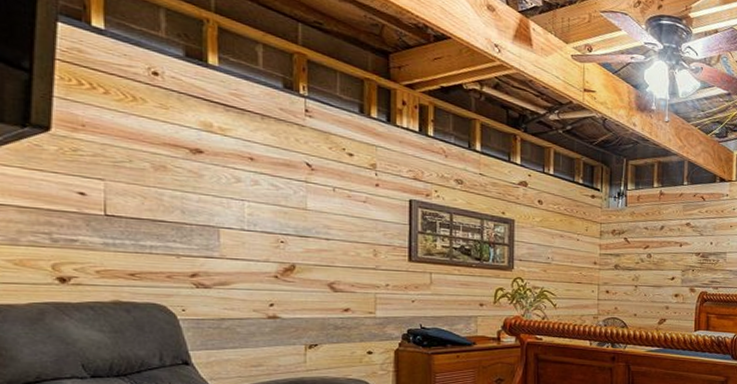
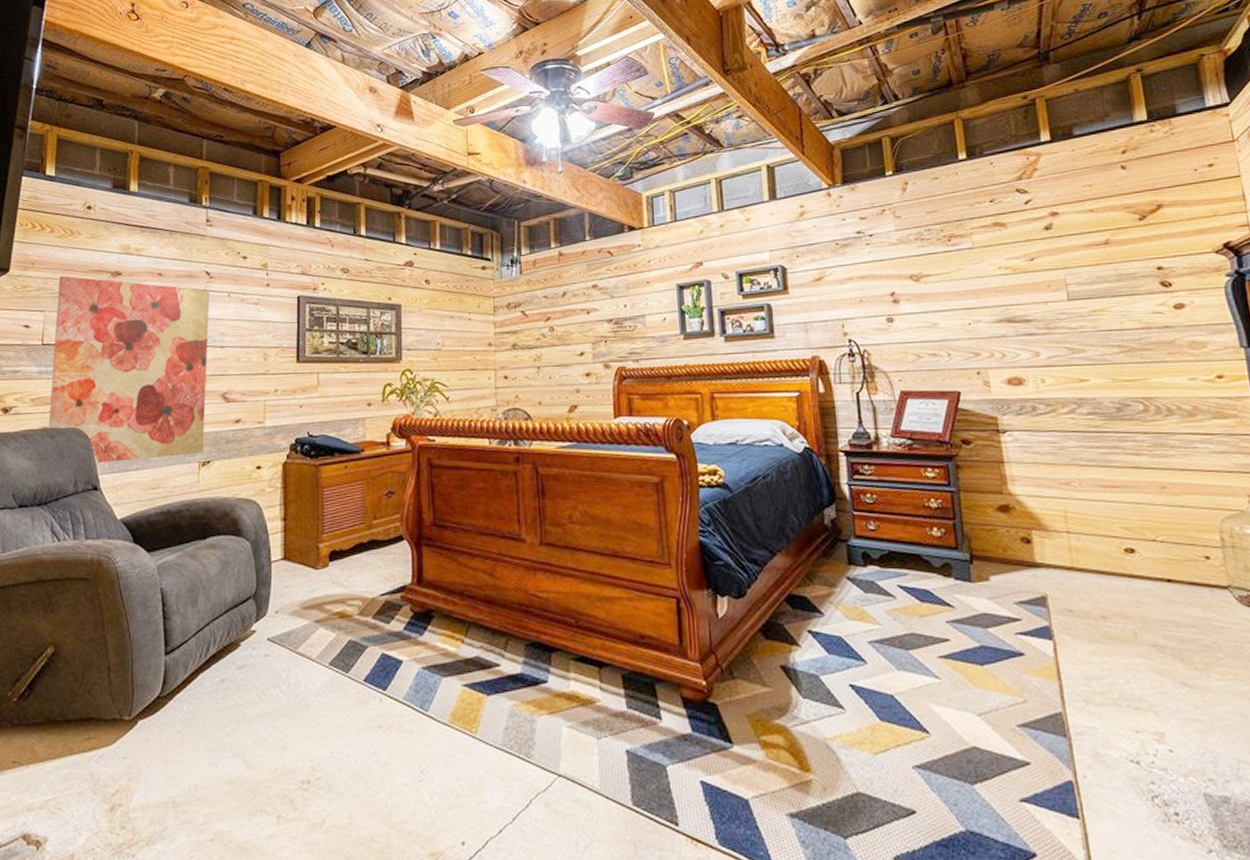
wall art: none [120,143,312,340] -> present [47,275,210,464]

